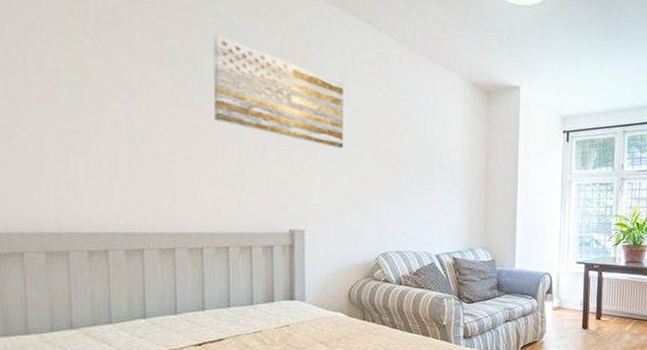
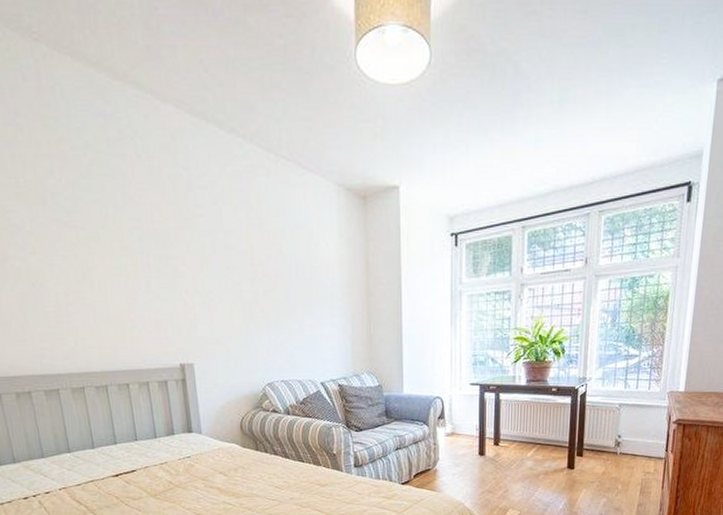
wall art: present [213,34,344,149] -> none [86,167,221,277]

